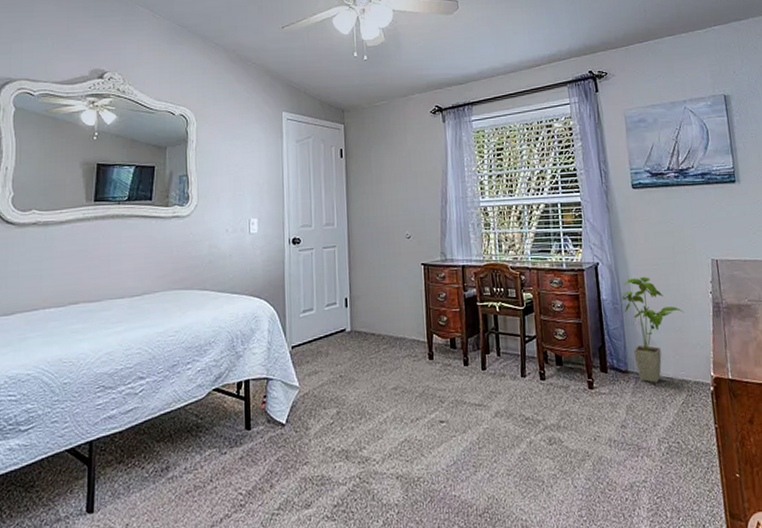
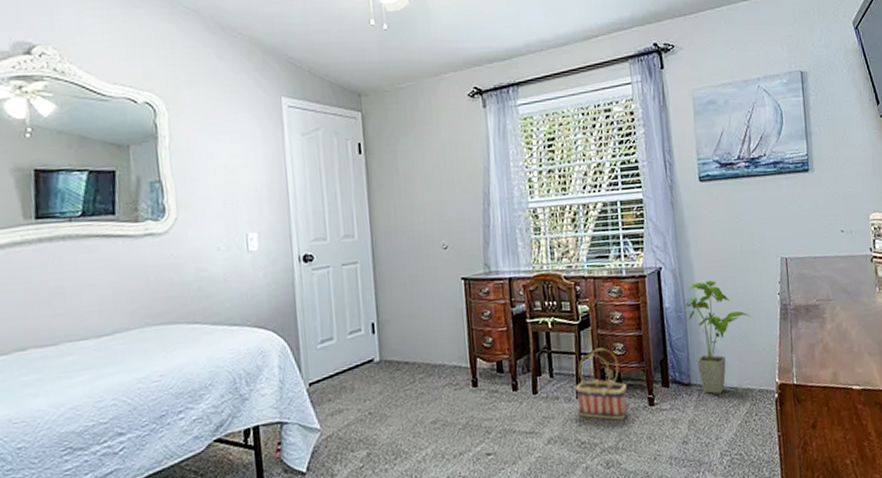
basket: none [520,332,568,400] -> present [575,347,627,420]

